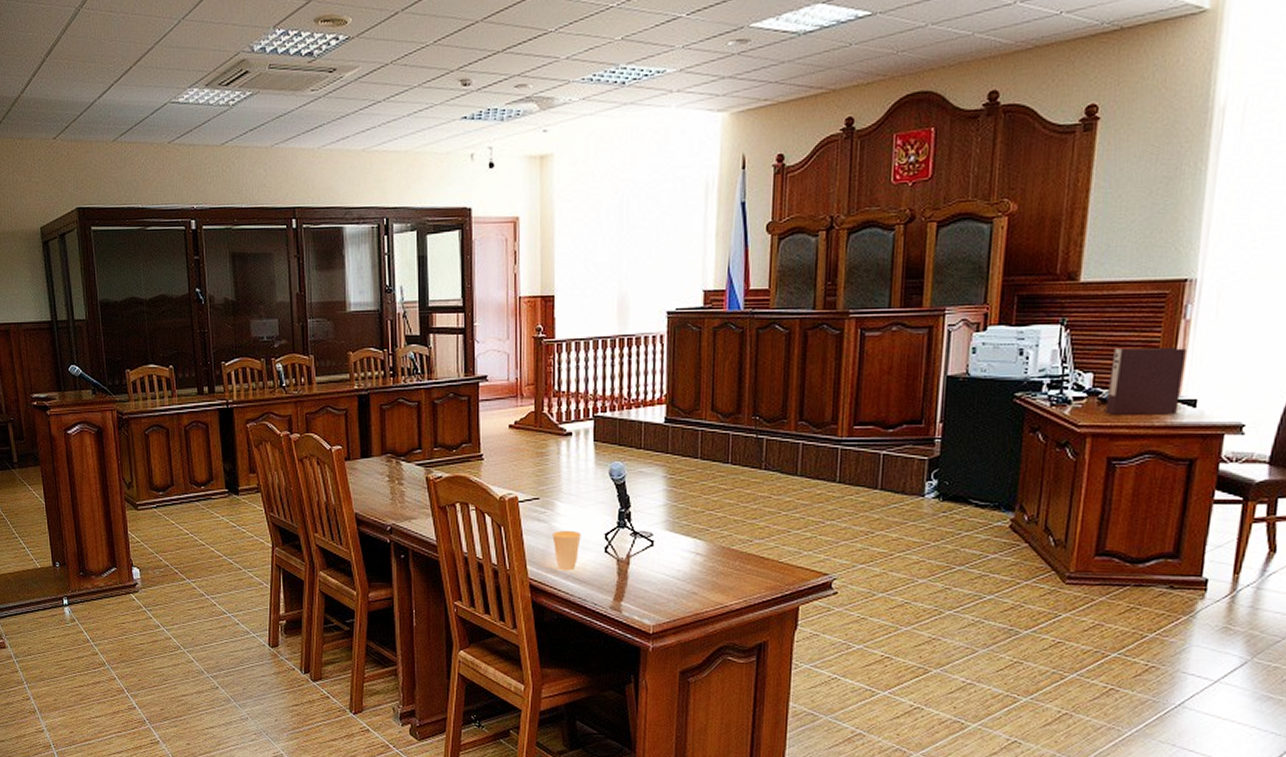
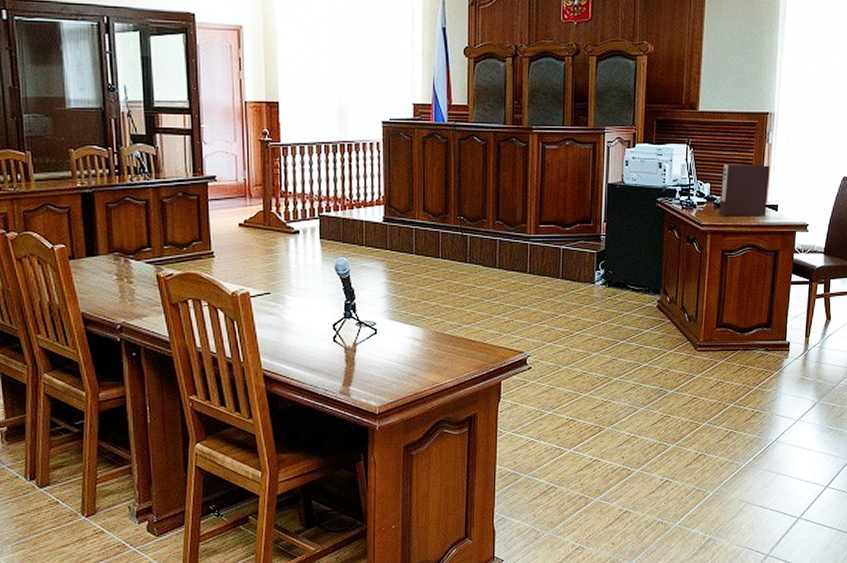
cup: present [552,530,581,571] -> none [284,322,311,361]

